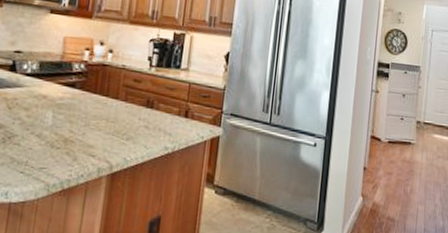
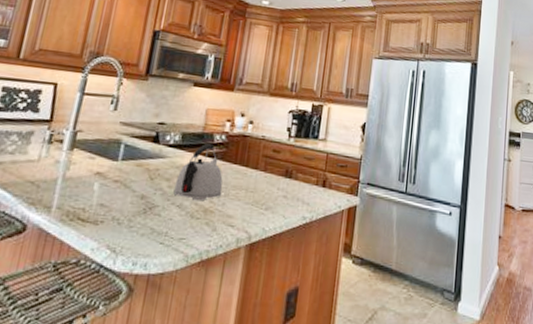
kettle: none [32,72,83,131] -> present [173,143,223,201]

